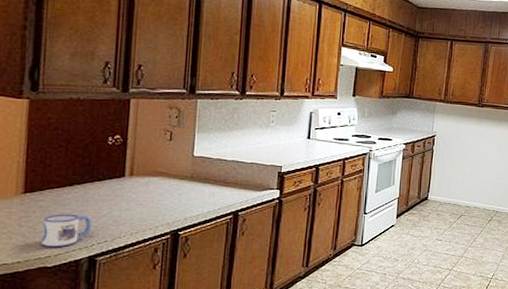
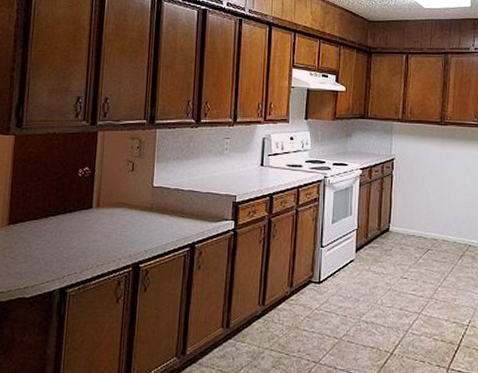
mug: present [41,214,92,248] -> none [20,245,63,279]

